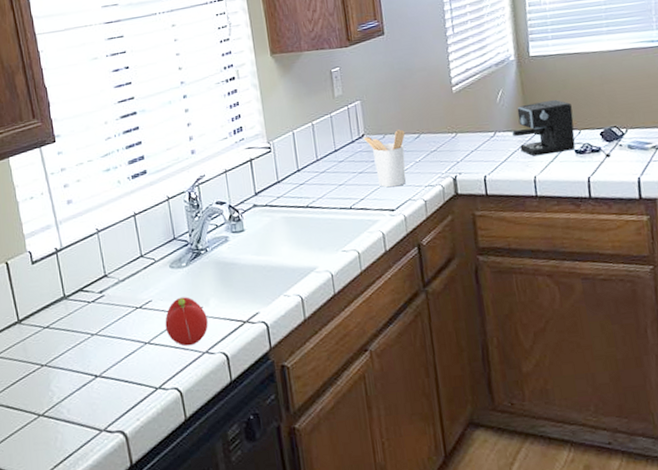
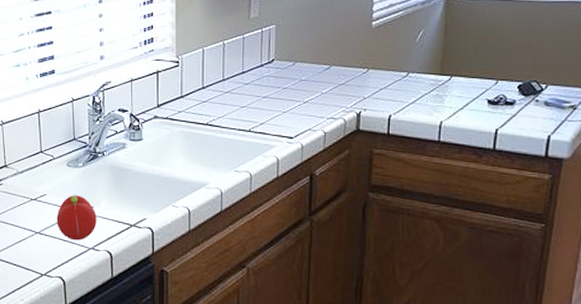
utensil holder: present [363,129,406,188] -> none [273,59,316,115]
coffee maker: present [512,100,612,158] -> none [426,47,526,112]

